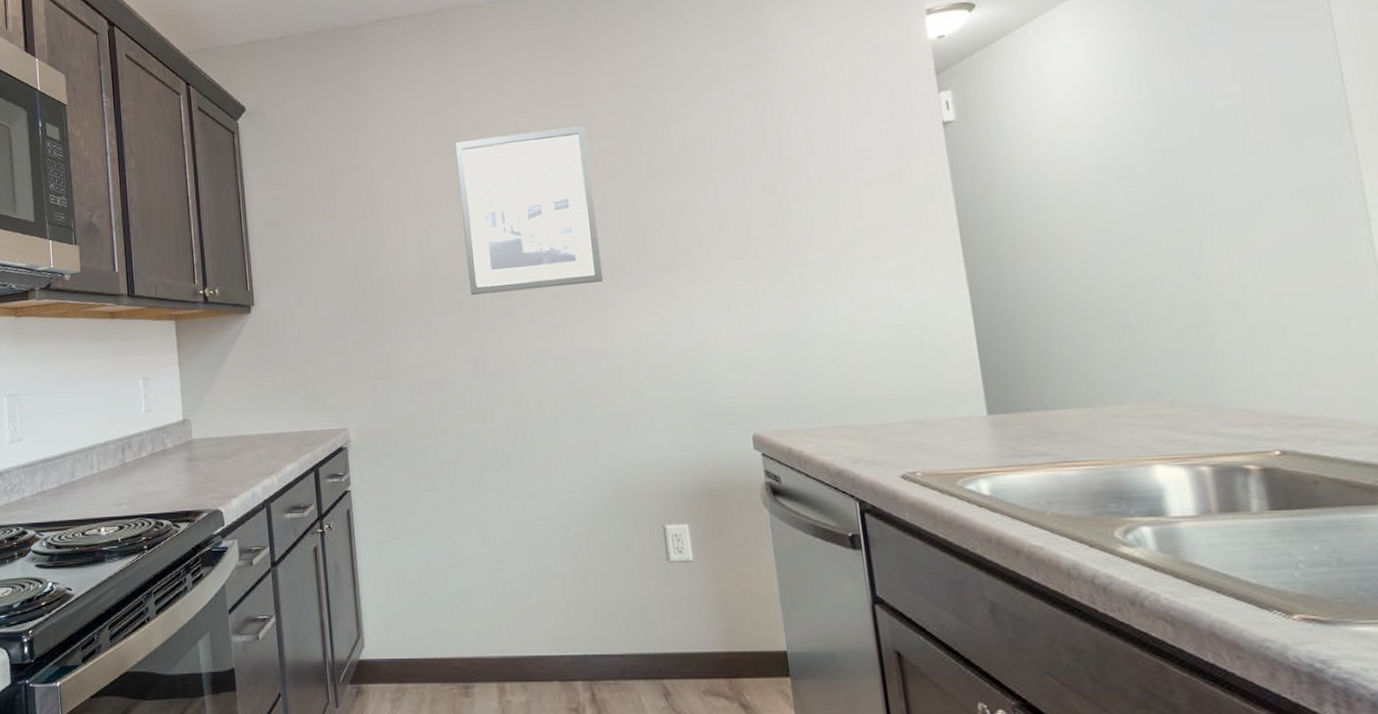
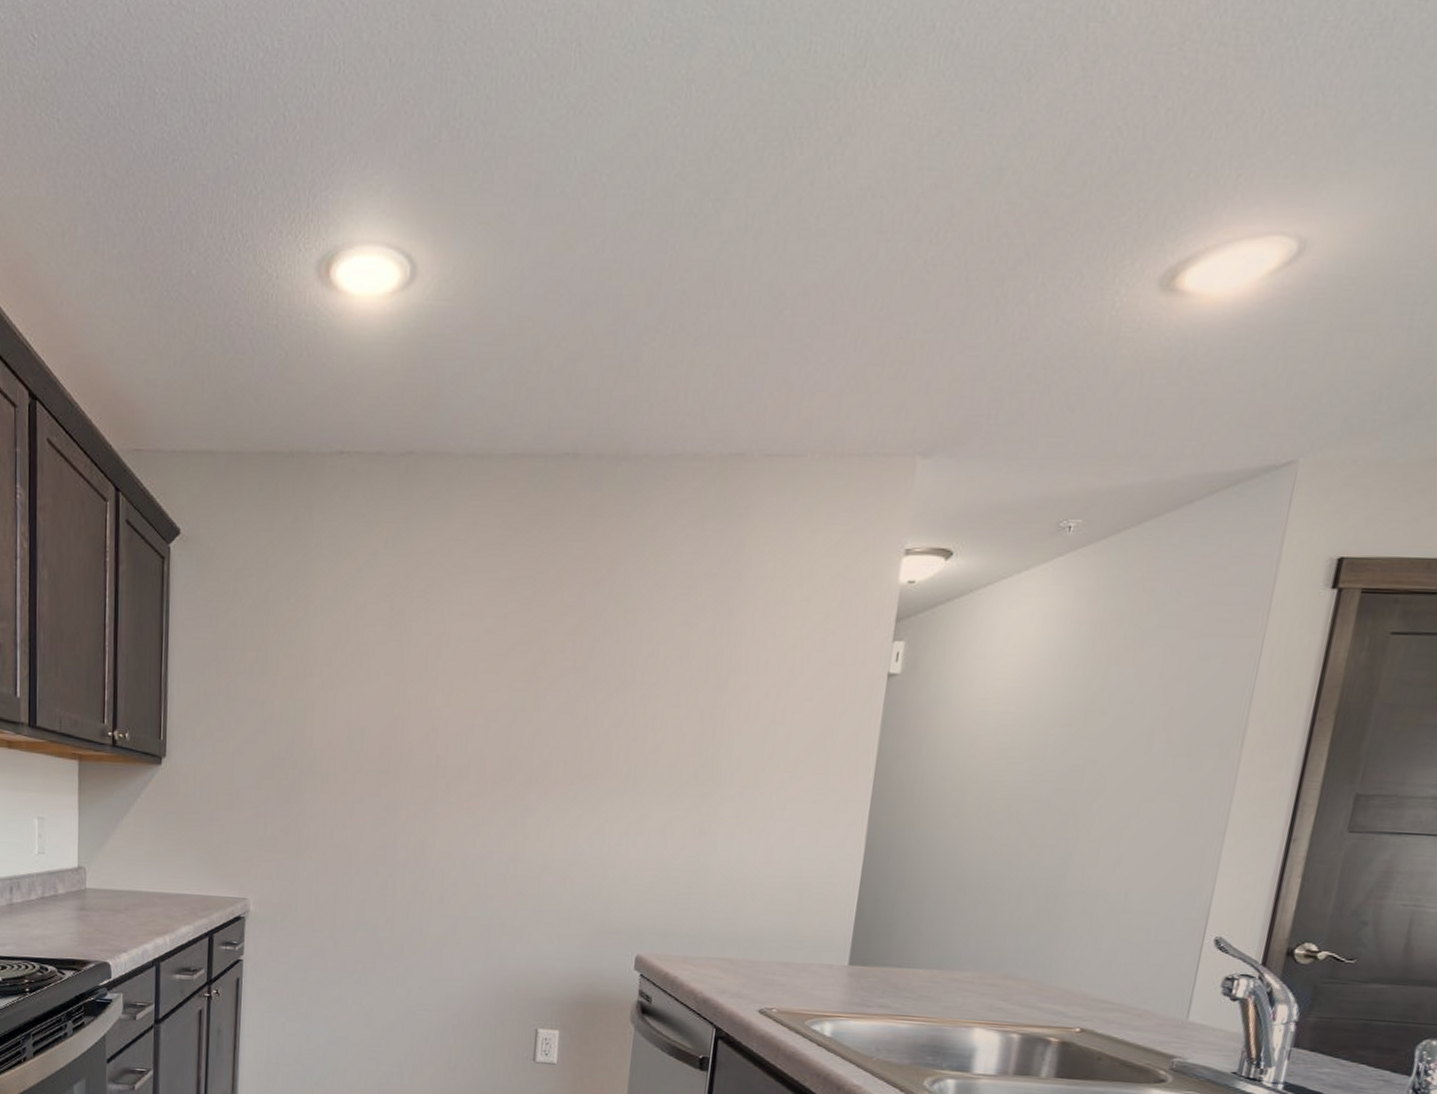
wall art: present [454,124,603,295] -> none [392,610,541,786]

